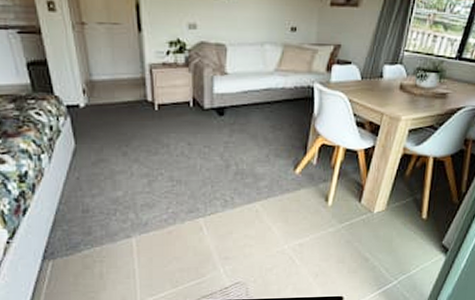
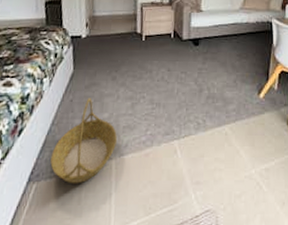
basket: none [64,175,135,261] -> present [50,98,117,184]

